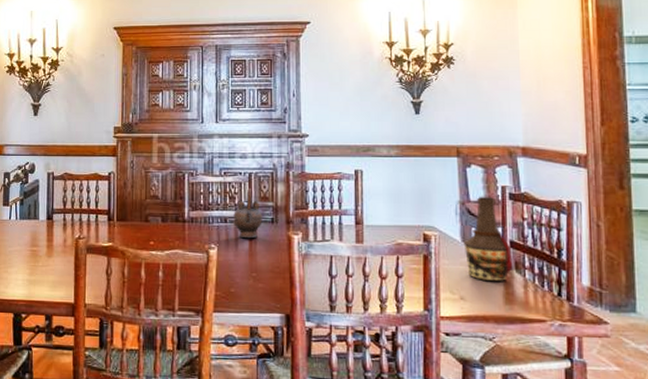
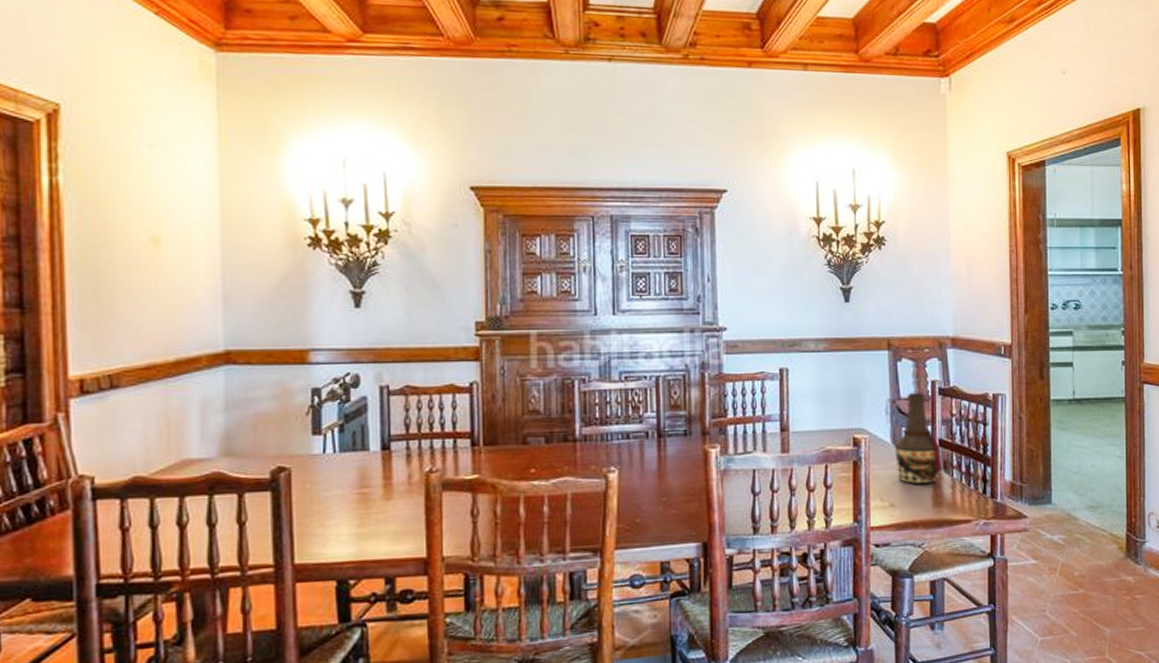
teapot: present [233,187,262,239] -> none [638,394,673,457]

